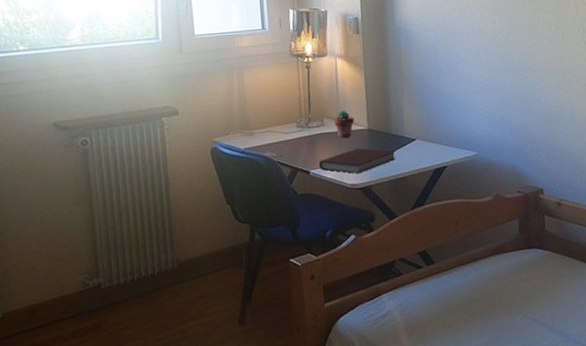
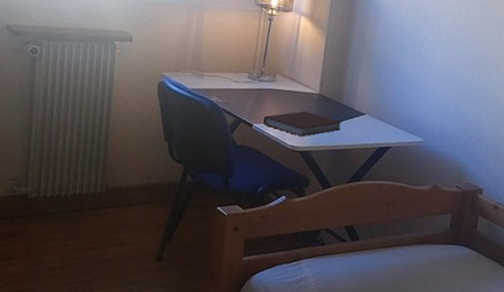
potted succulent: present [334,110,354,138] -> none [286,70,307,98]

